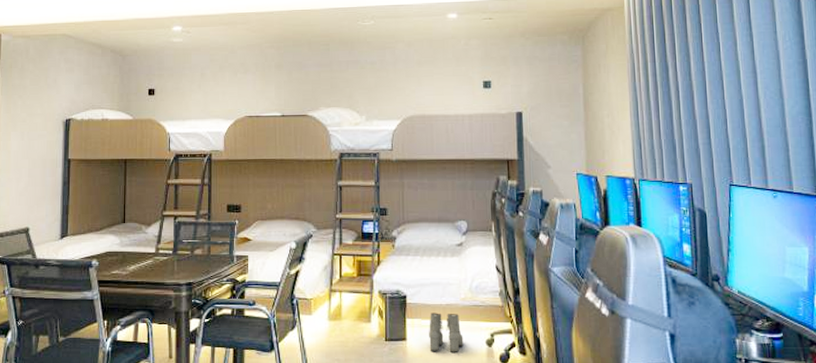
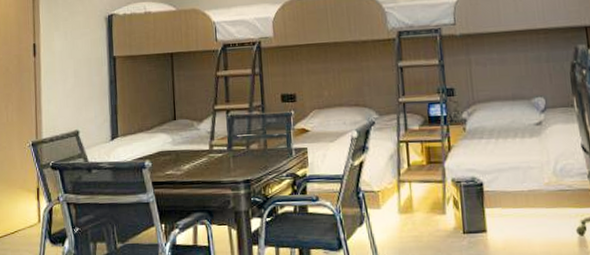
boots: present [429,313,464,352] -> none [511,200,552,243]

